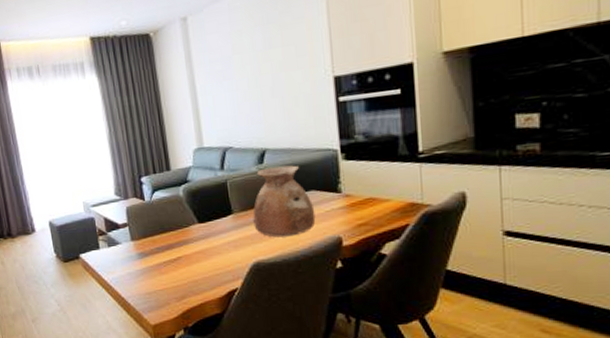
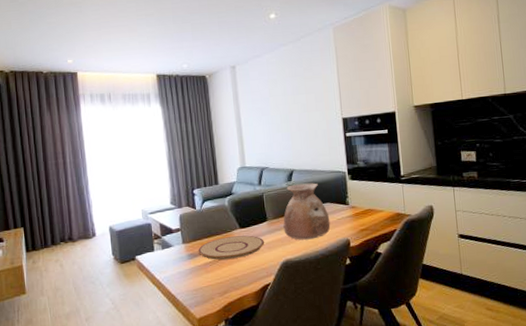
plate: none [149,231,229,260] -> present [198,235,264,260]

